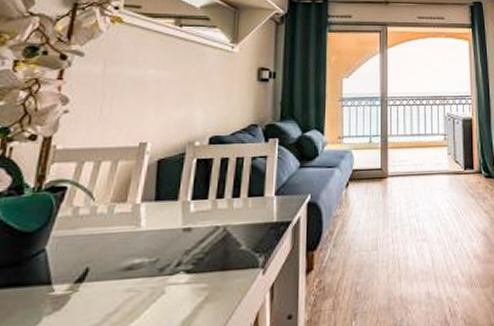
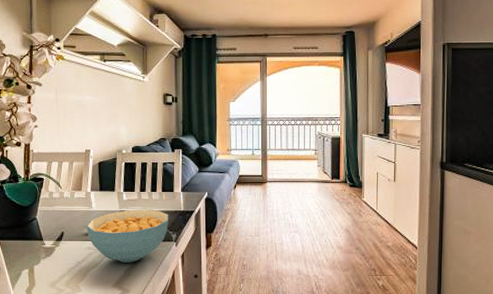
cereal bowl: none [127,223,255,308] -> present [86,209,168,263]

